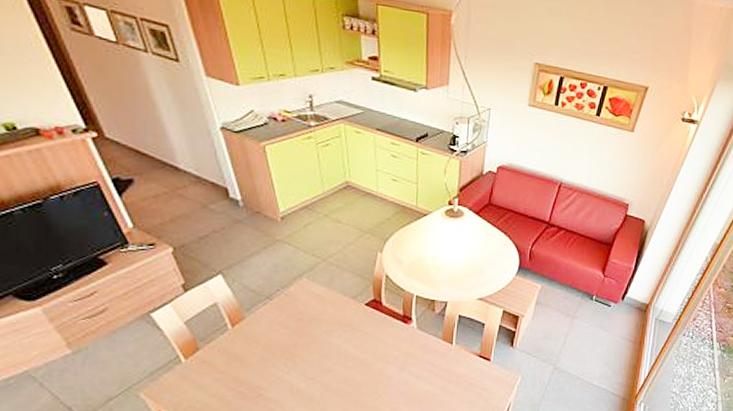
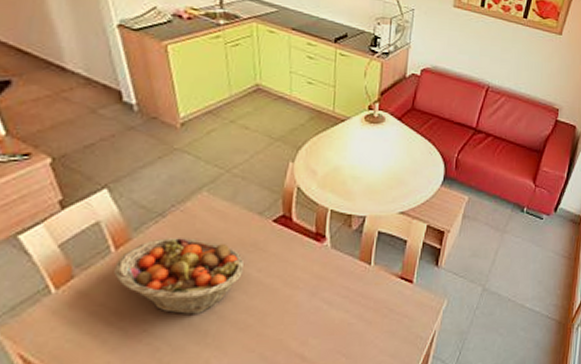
fruit basket: none [232,318,342,382] -> present [114,238,245,314]

